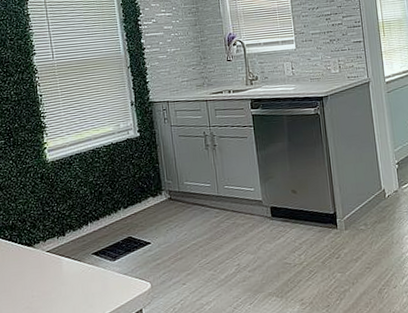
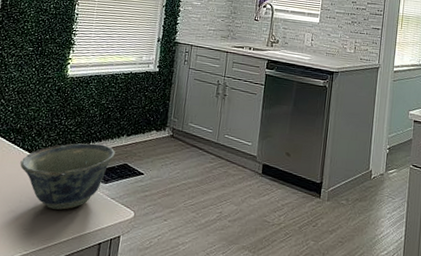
bowl: none [22,222,116,297] -> present [20,143,115,210]

